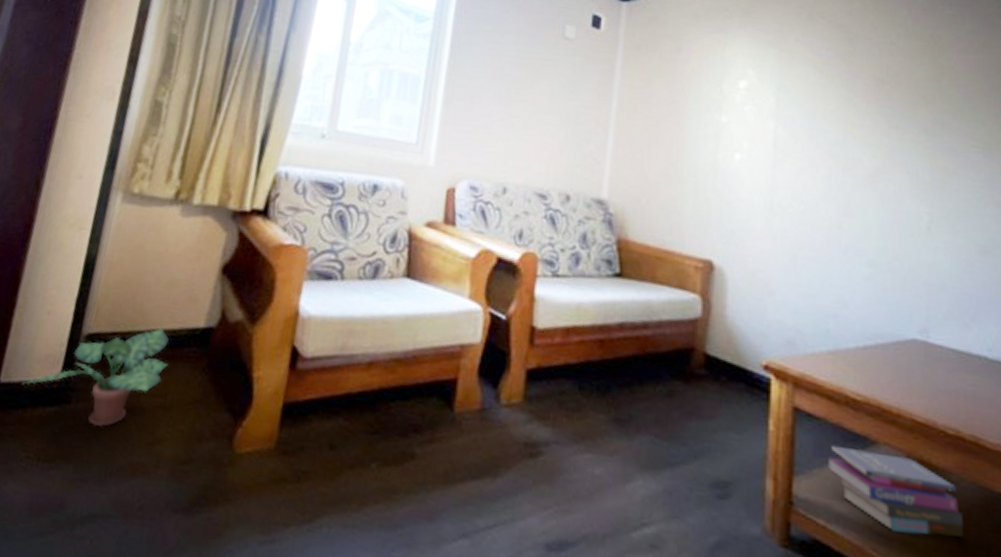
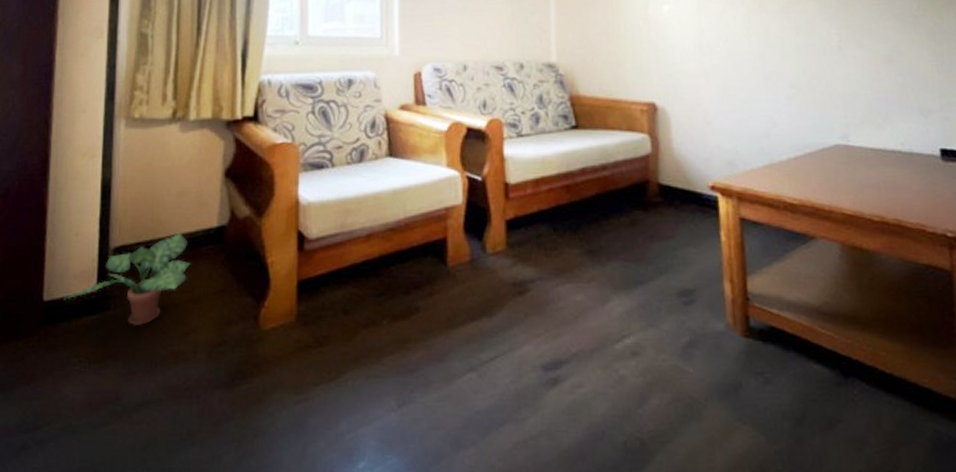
books: present [828,444,963,537] -> none [774,245,896,309]

